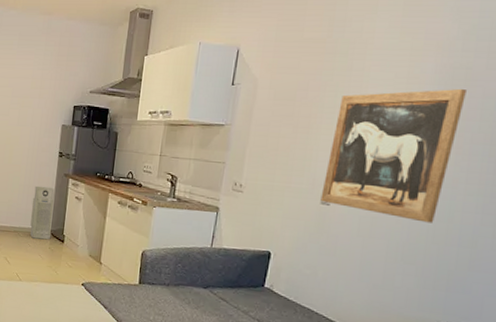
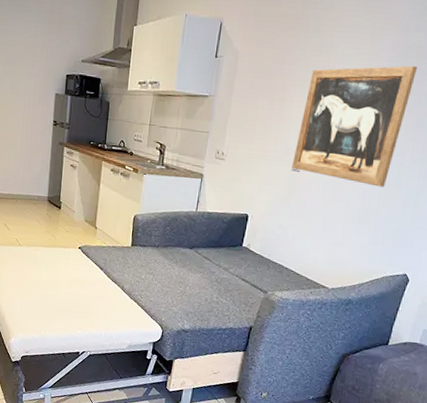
air purifier: present [30,185,55,240] -> none [28,154,50,207]

